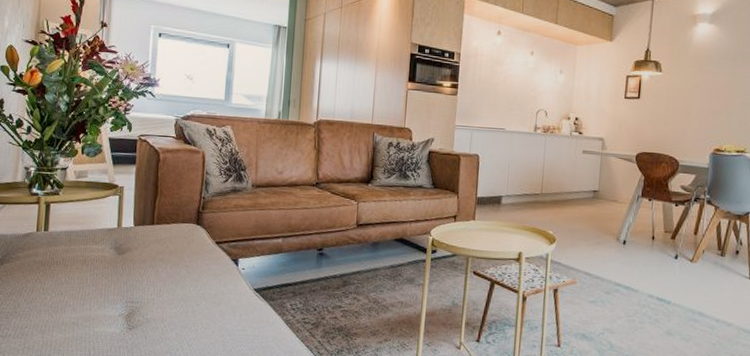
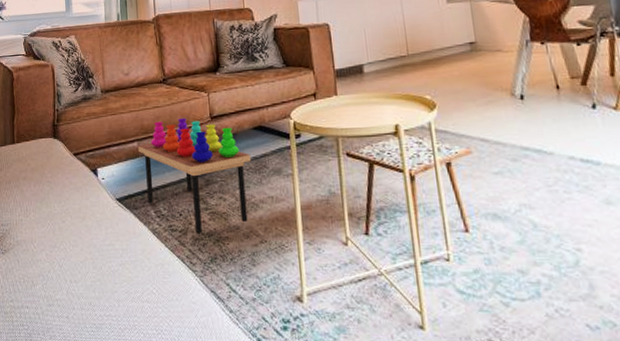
stacking toy: none [283,221,388,328] -> present [138,118,251,234]

